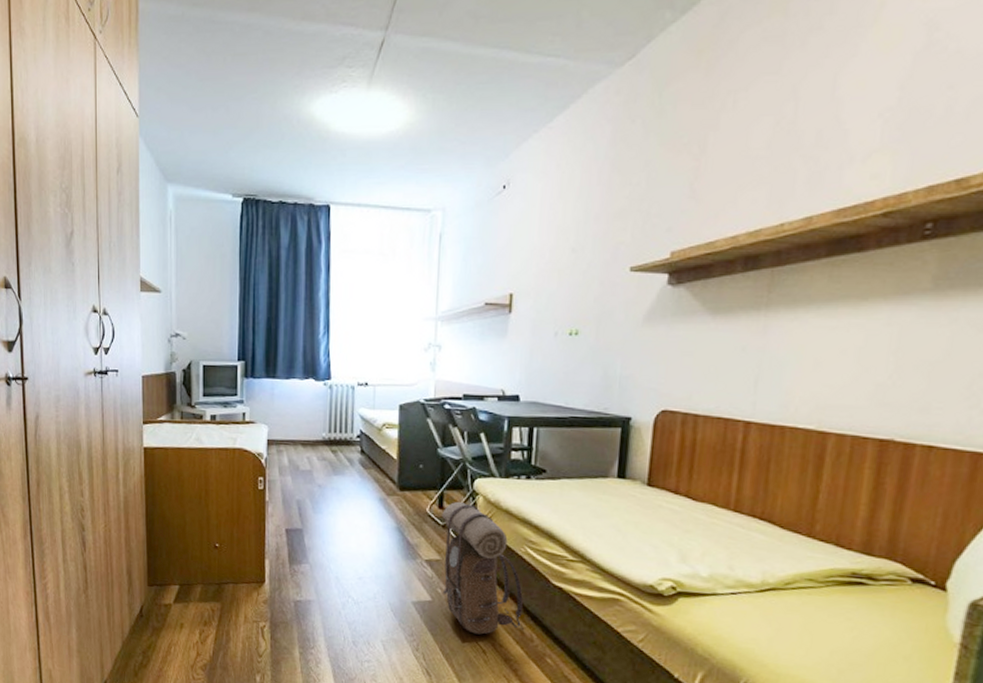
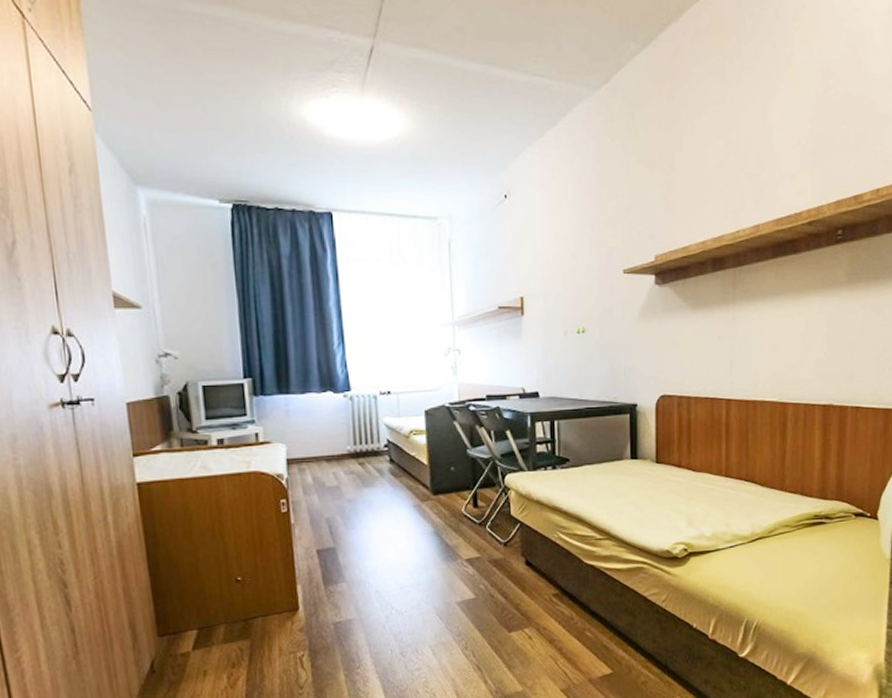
backpack: present [442,501,524,635] -> none [477,498,562,622]

